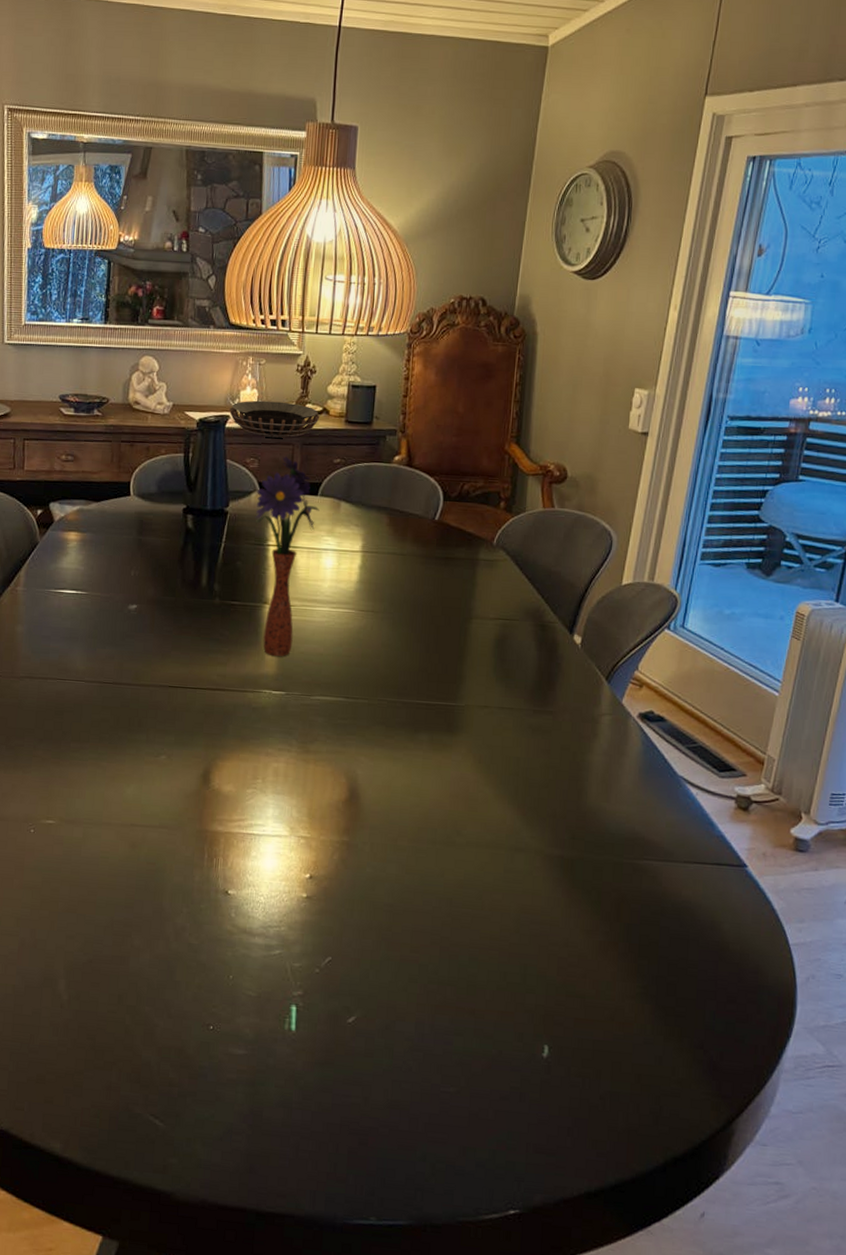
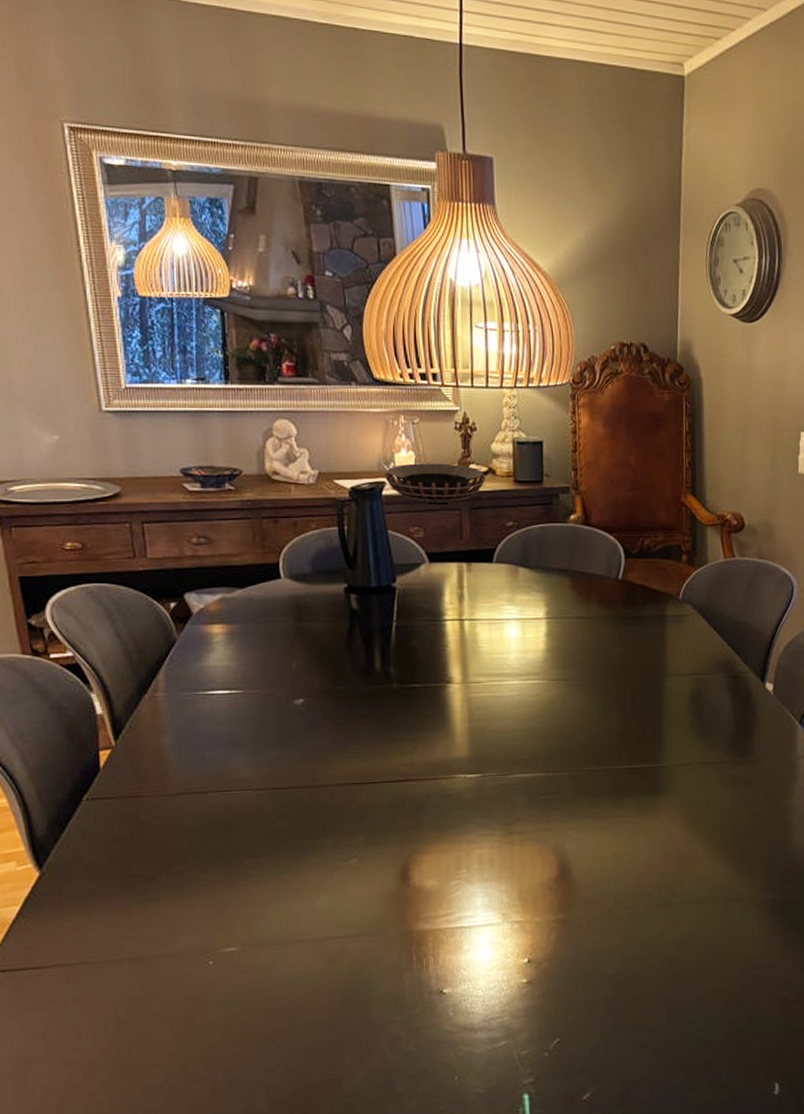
flower arrangement: present [255,456,320,657] -> none [425,522,497,738]

